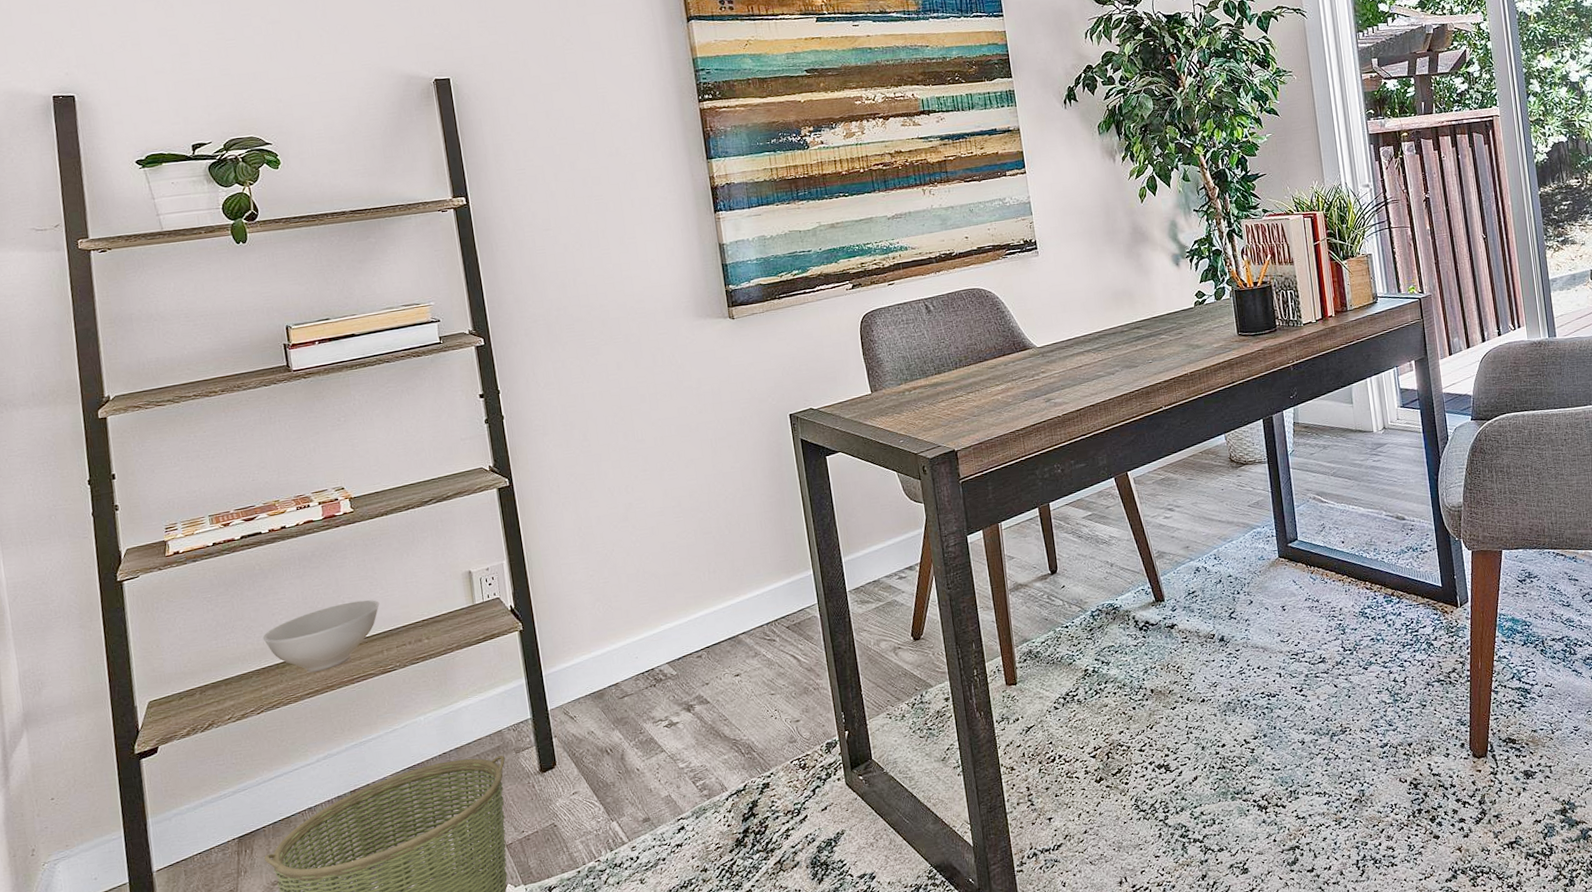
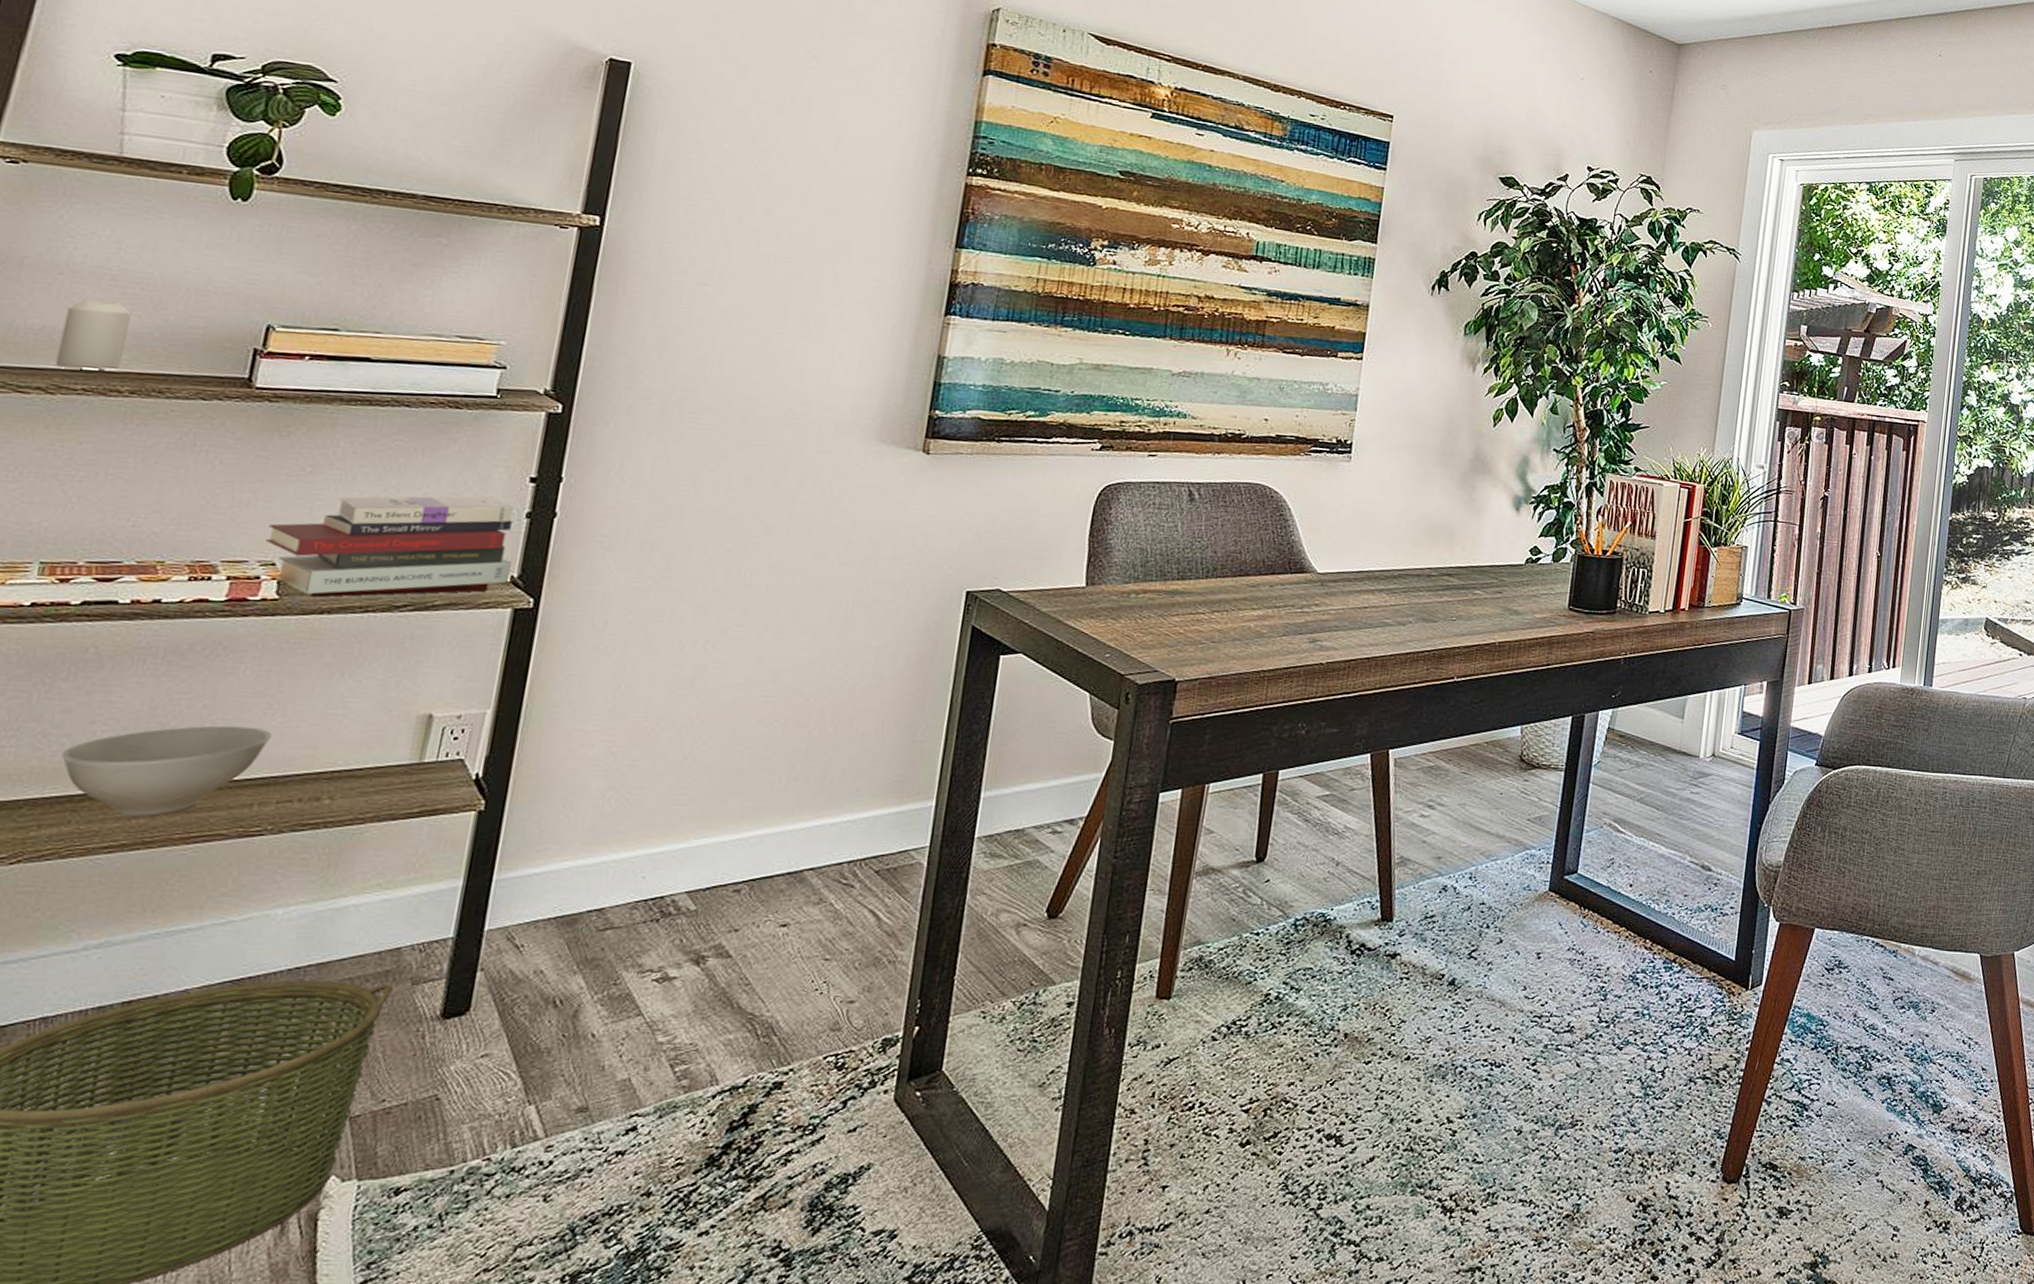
candle: none [167,331,210,384] -> present [55,298,131,370]
books: none [332,413,488,506] -> present [265,496,513,597]

